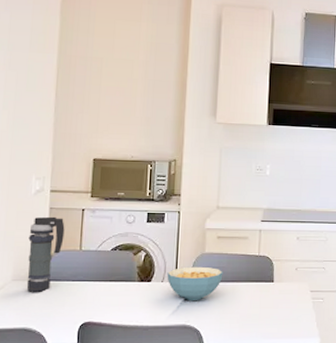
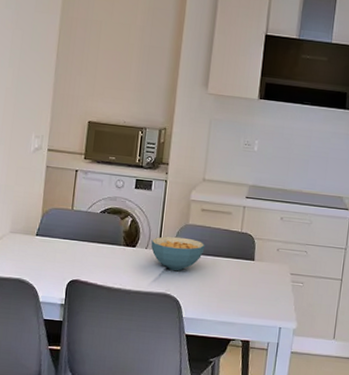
smoke grenade: present [26,216,65,292] -> none [22,174,60,246]

